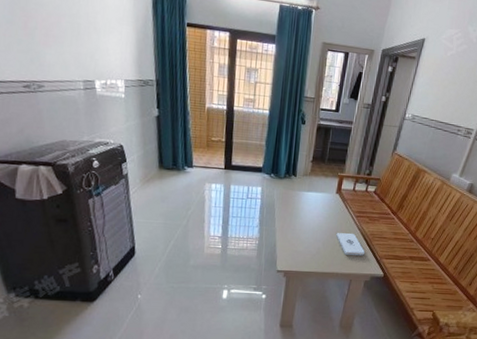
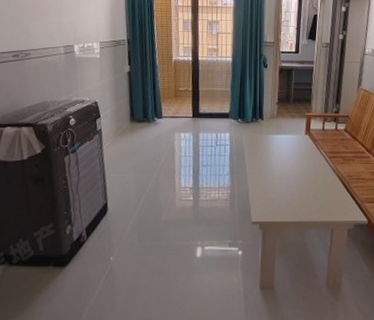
notepad: present [336,233,365,256] -> none [310,176,343,200]

